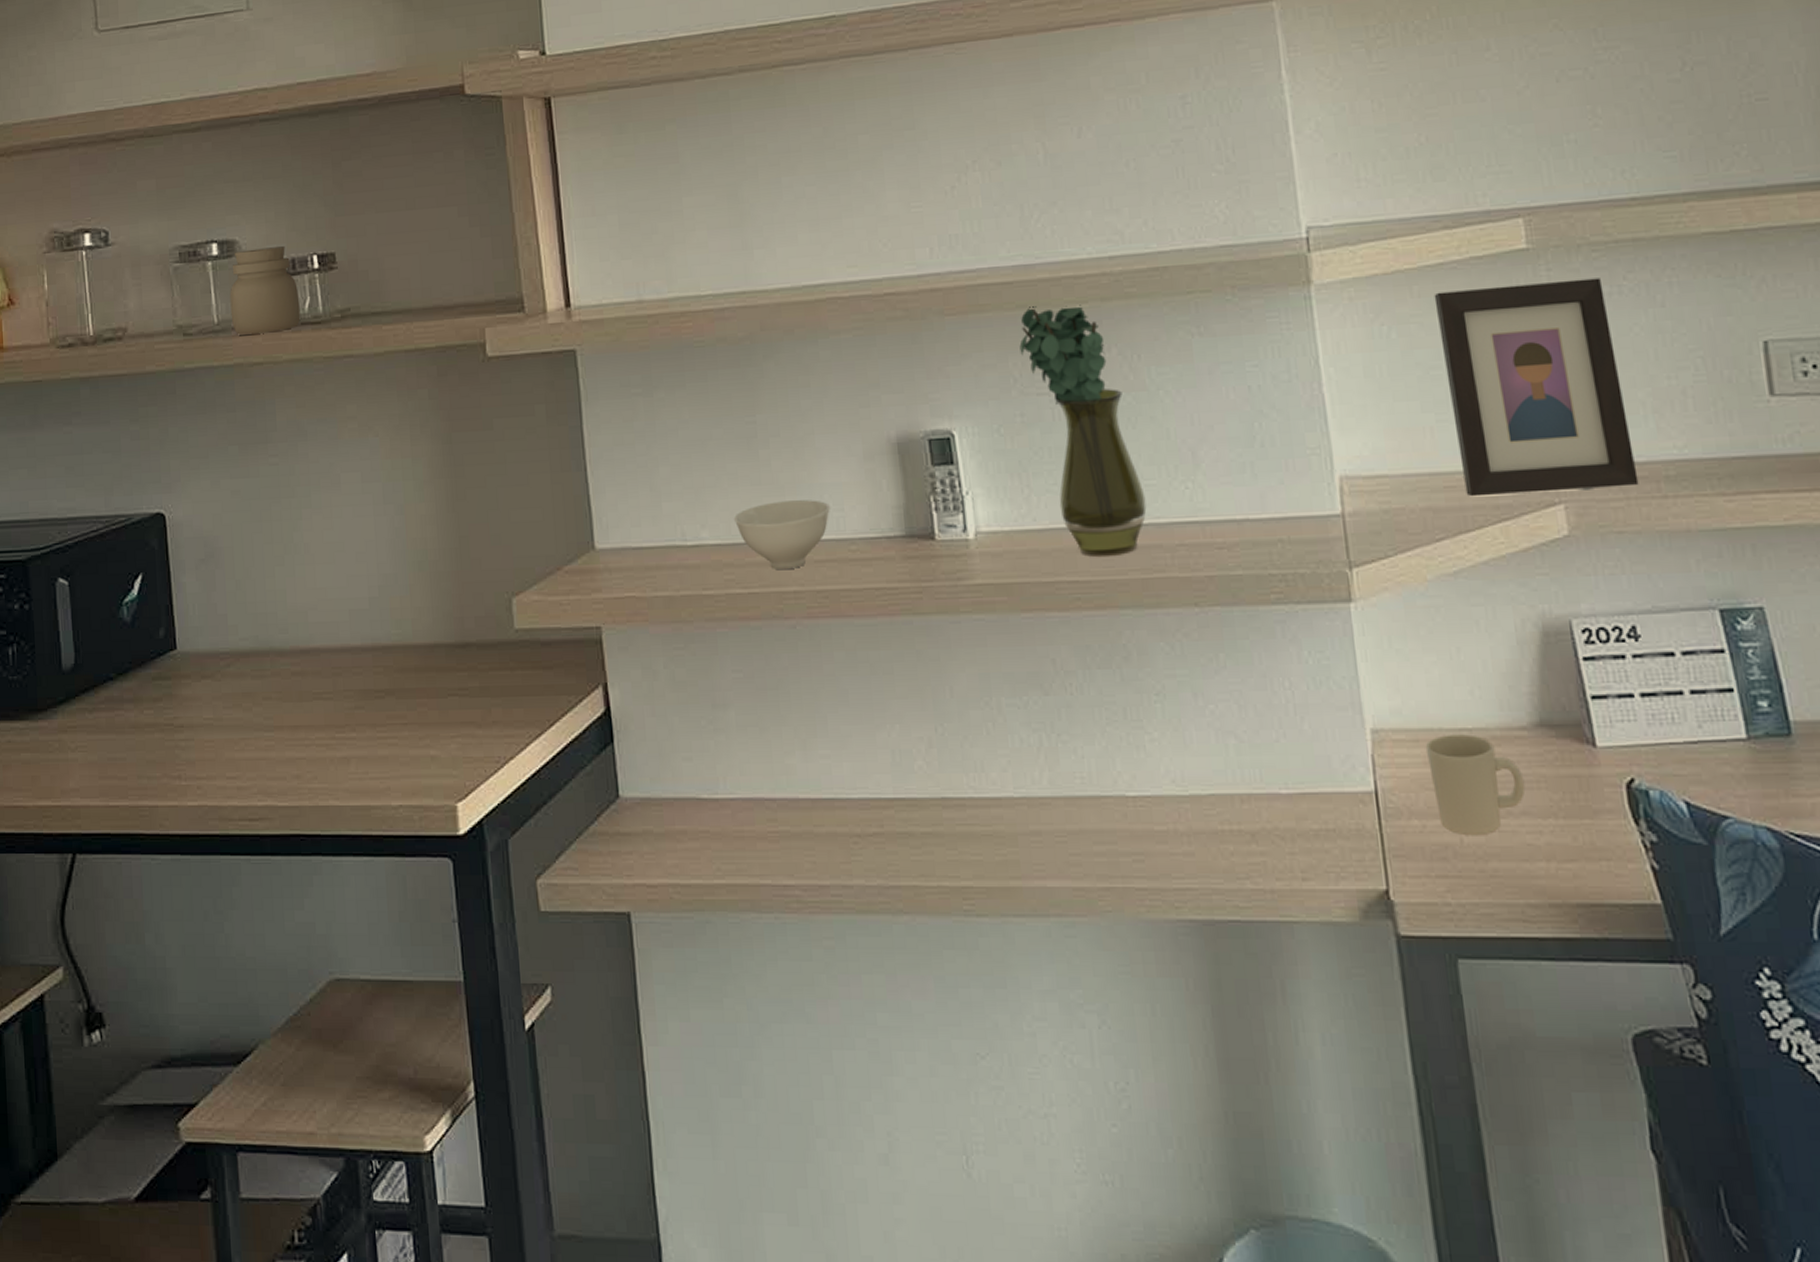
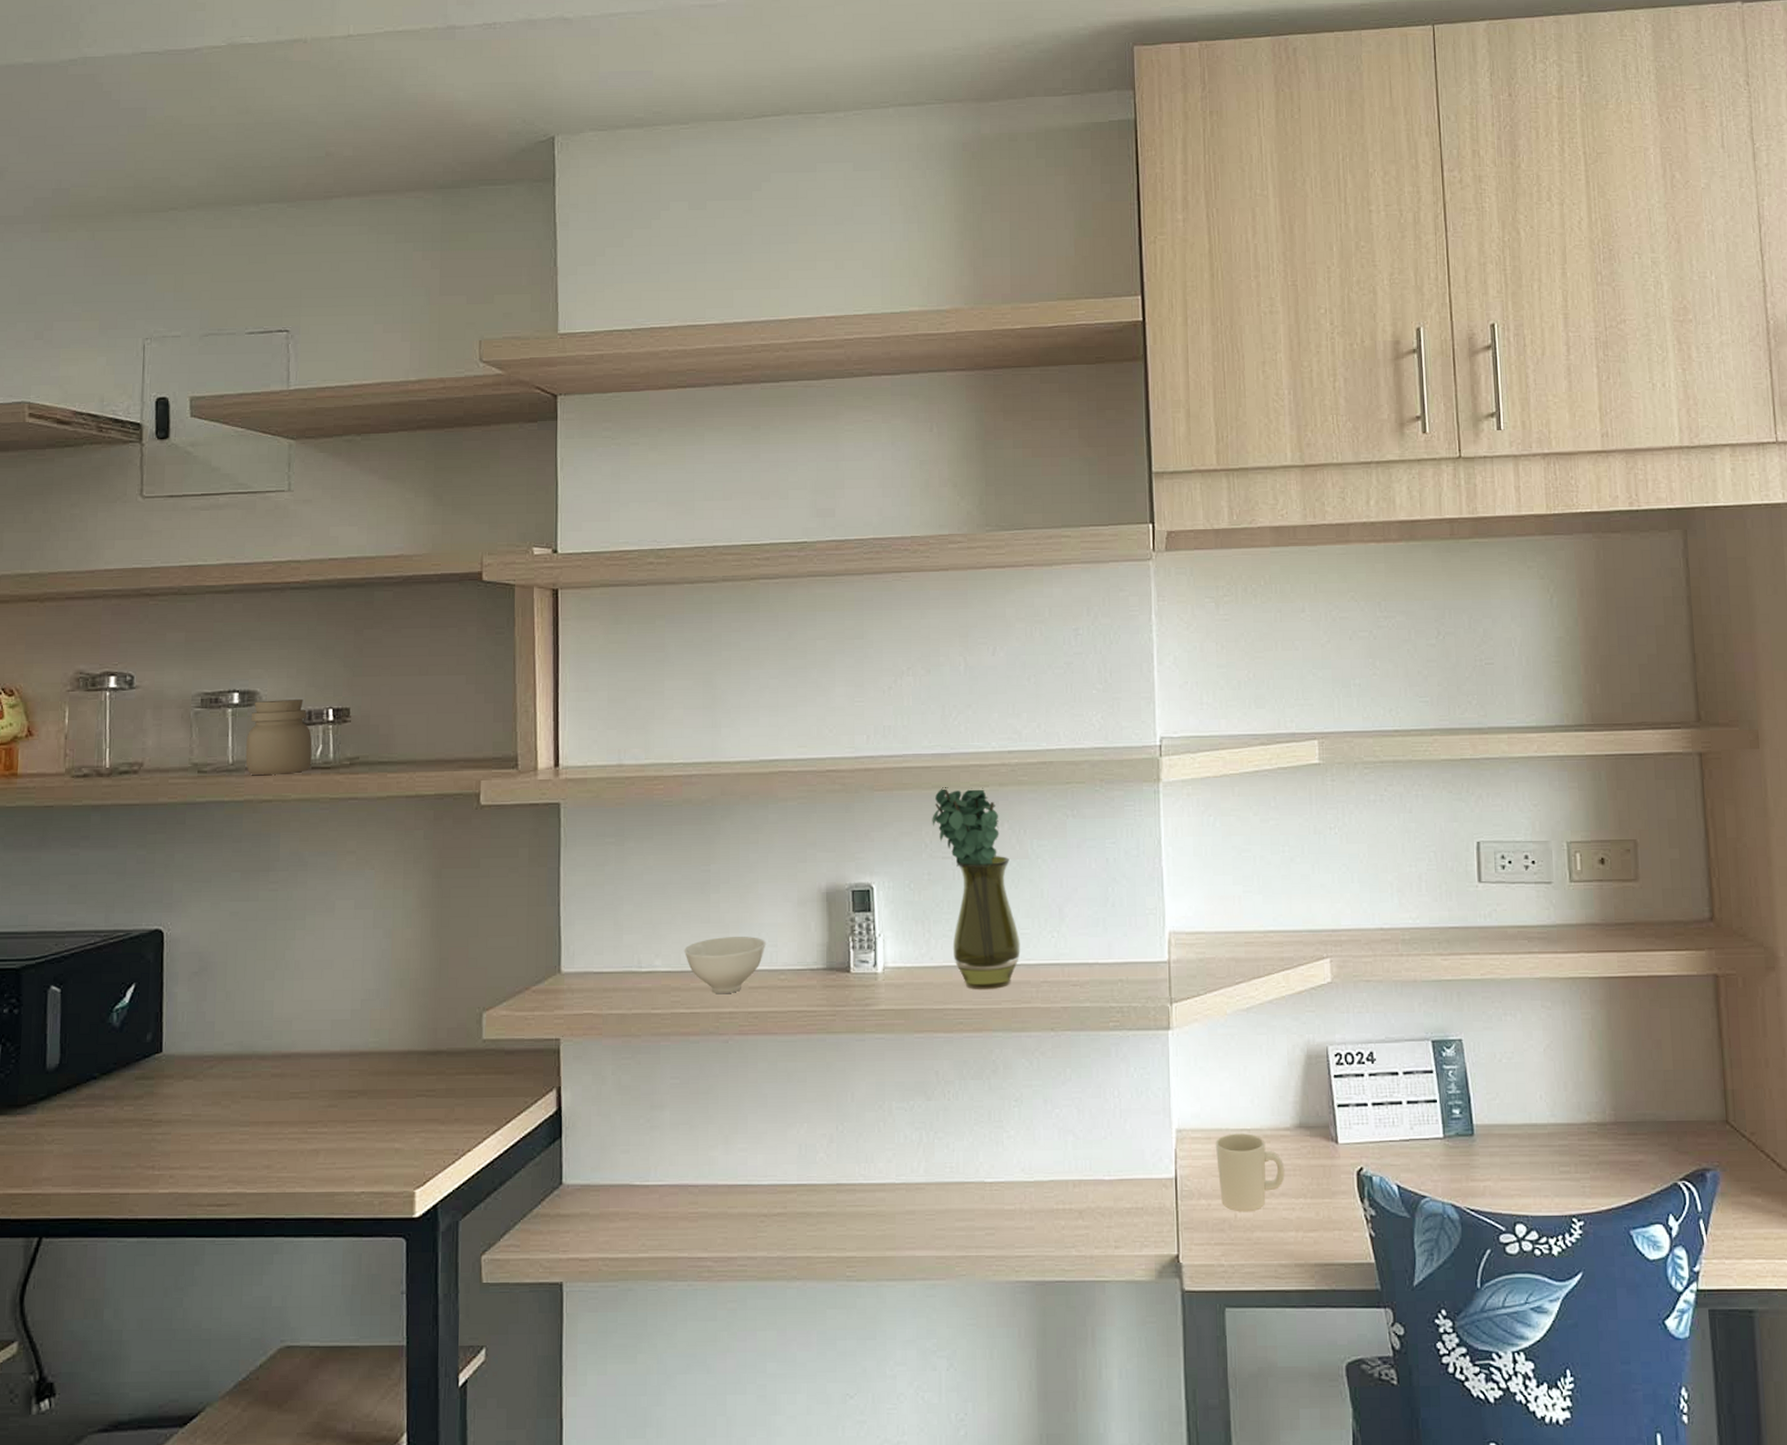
picture frame: present [1434,278,1639,497] -> none [1249,788,1384,951]

